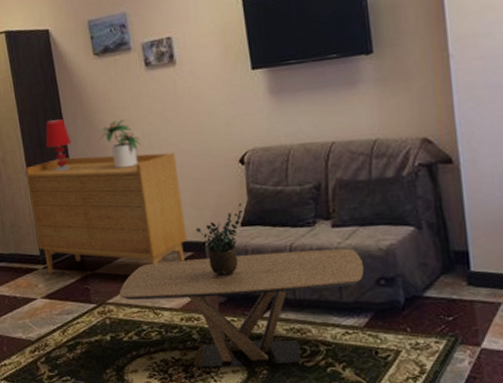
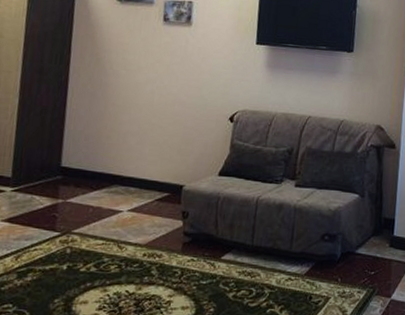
sideboard: present [24,152,187,275] -> none [11,87,173,201]
table lamp: present [45,119,72,171] -> none [46,50,75,100]
potted plant: present [100,120,142,169] -> none [104,62,144,108]
coffee table: present [119,248,365,368] -> none [86,198,315,305]
potted plant: present [195,203,243,277] -> none [176,155,224,219]

